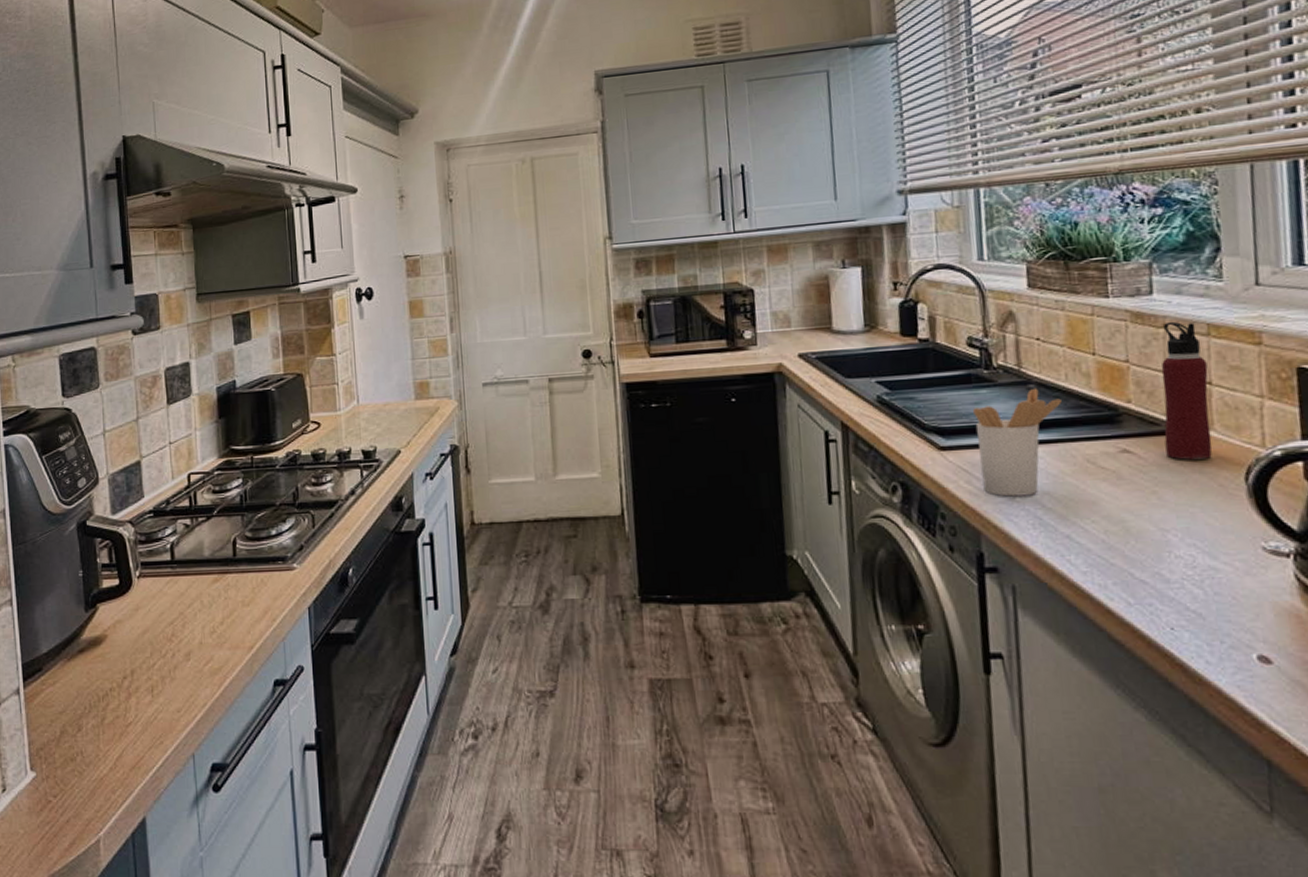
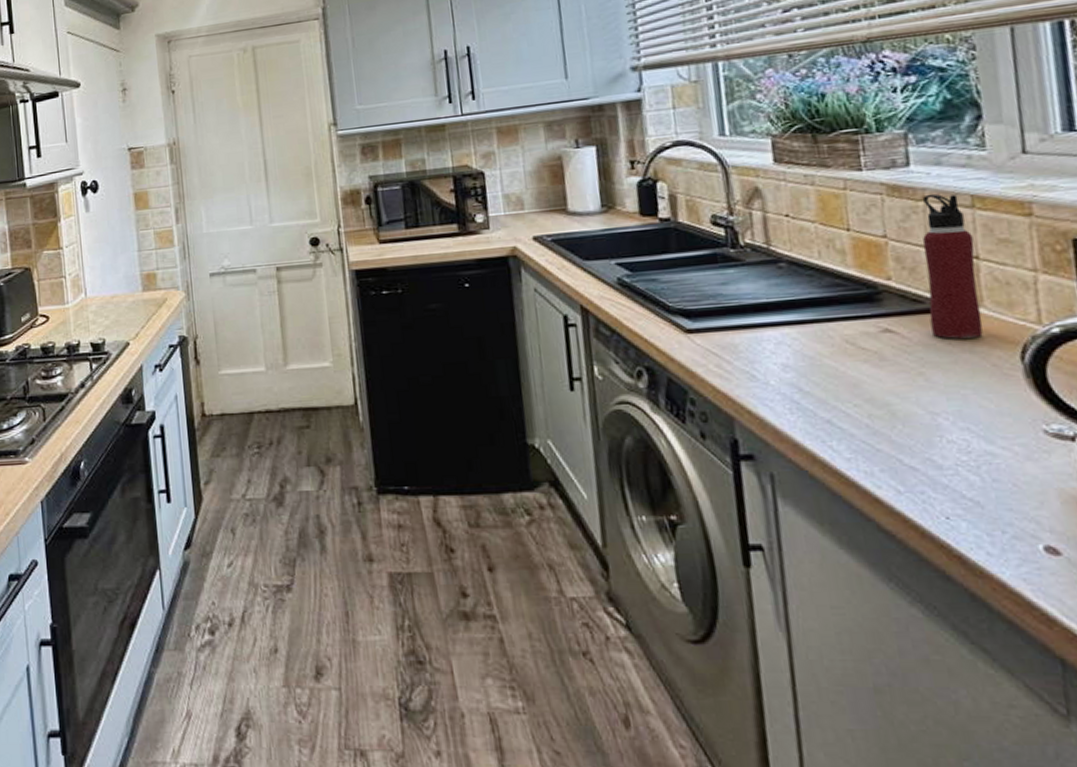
utensil holder: present [972,387,1062,497] -> none [719,266,816,381]

